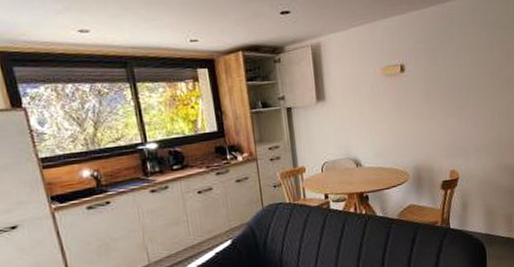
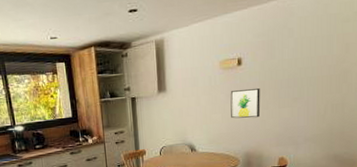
wall art: none [394,96,428,129] -> present [230,88,261,119]

